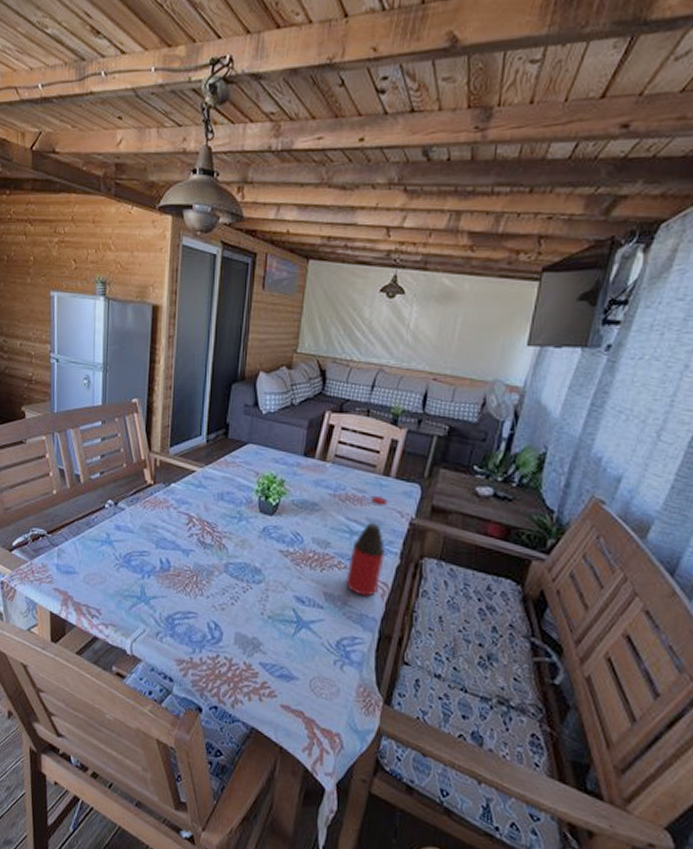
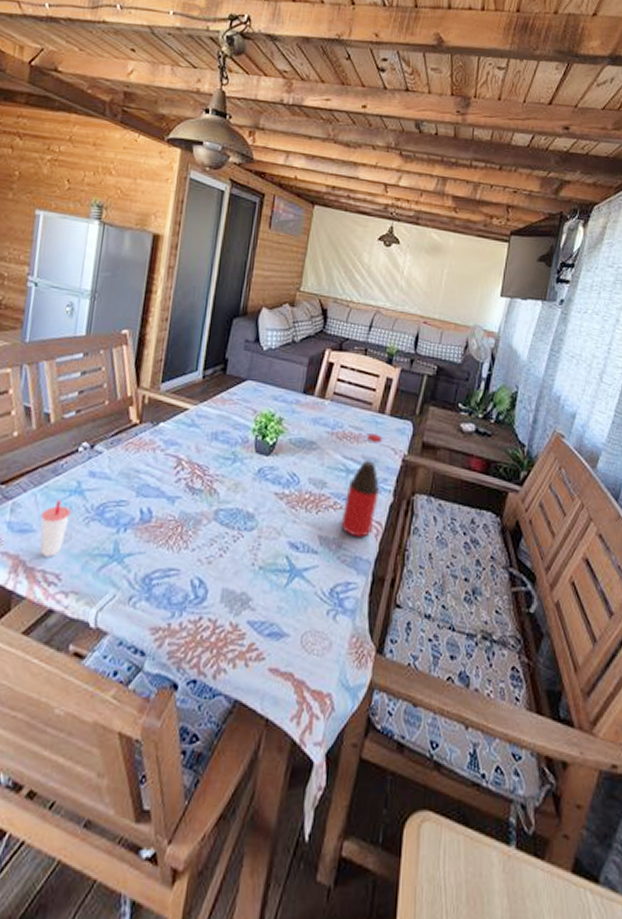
cup: none [81,548,103,595] -> present [40,500,71,557]

